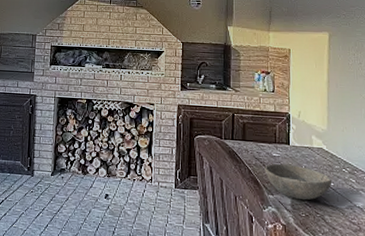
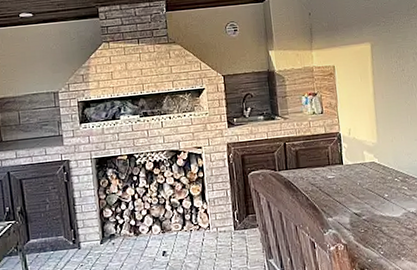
bowl: present [264,164,333,201] -> none [321,184,387,217]

